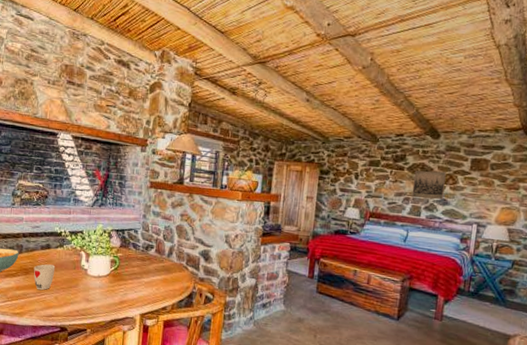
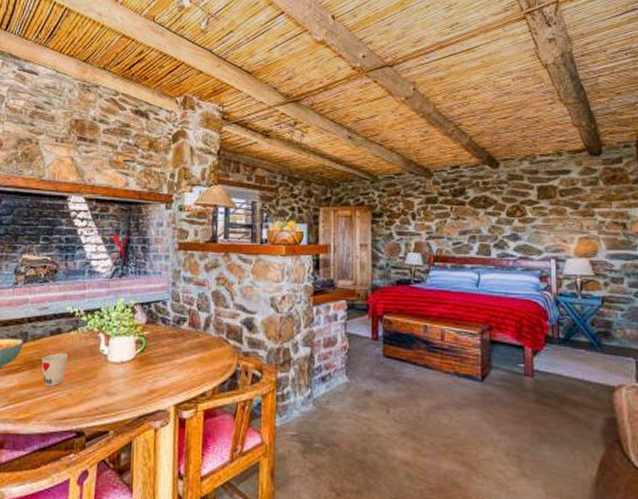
wall art: present [411,170,446,199] -> none [477,203,513,235]

